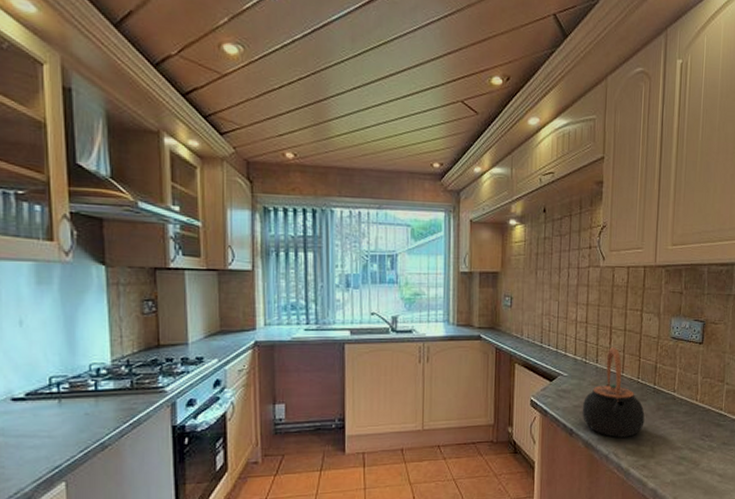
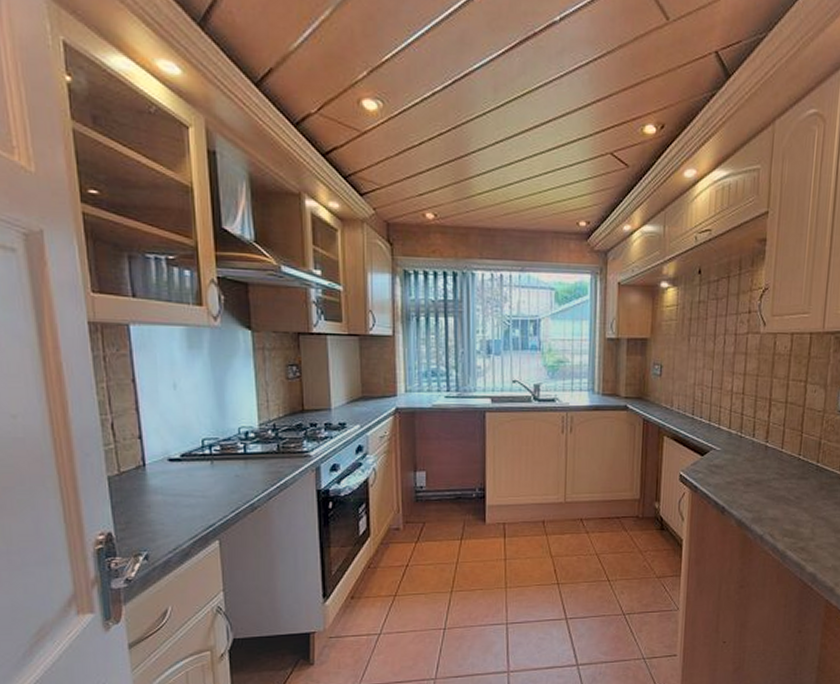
teapot: present [582,347,645,437] -> none [735,420,806,517]

